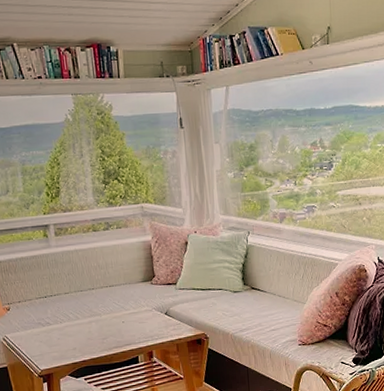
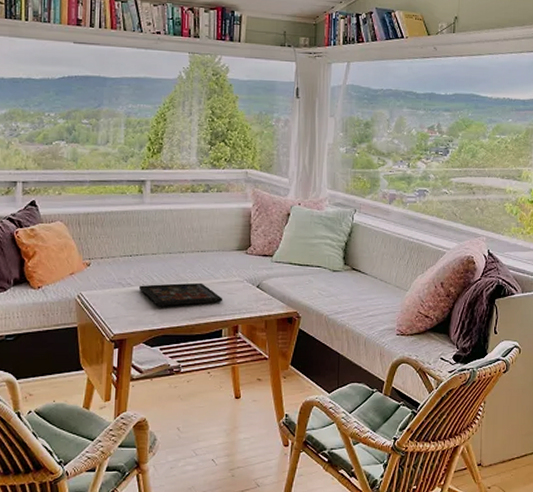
decorative tray: none [58,315,136,342] -> present [139,282,223,307]

